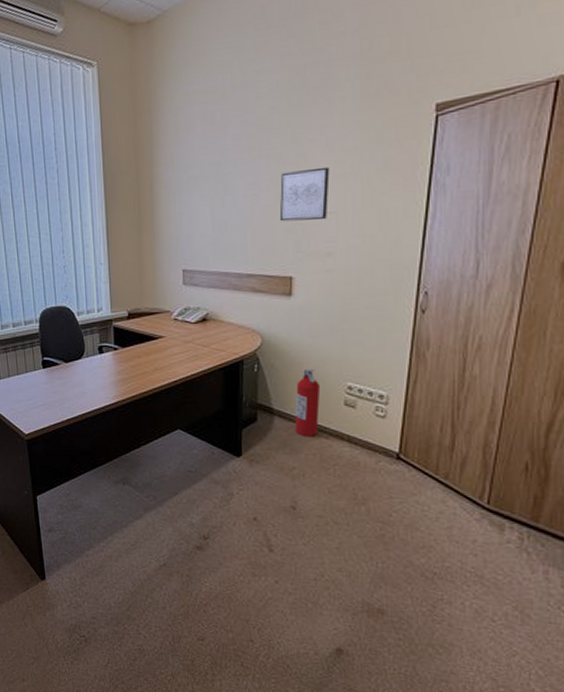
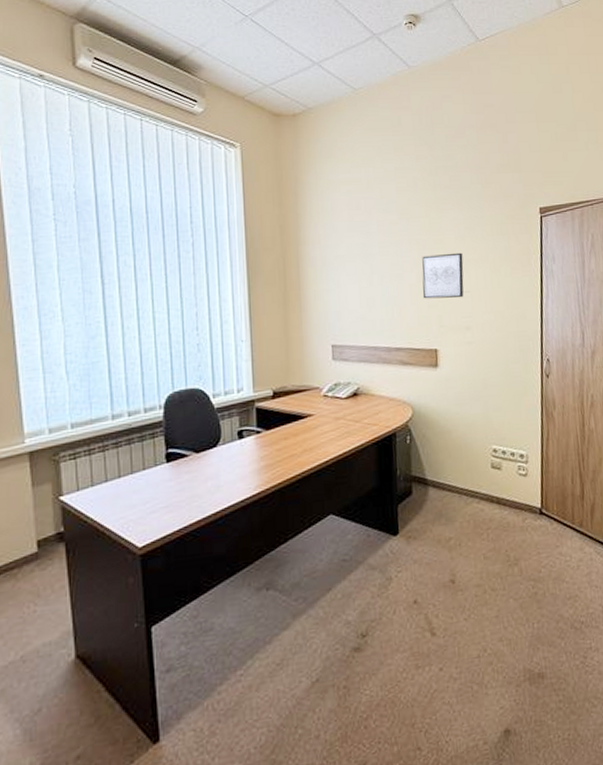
fire extinguisher: present [295,368,321,436] -> none [447,435,471,504]

